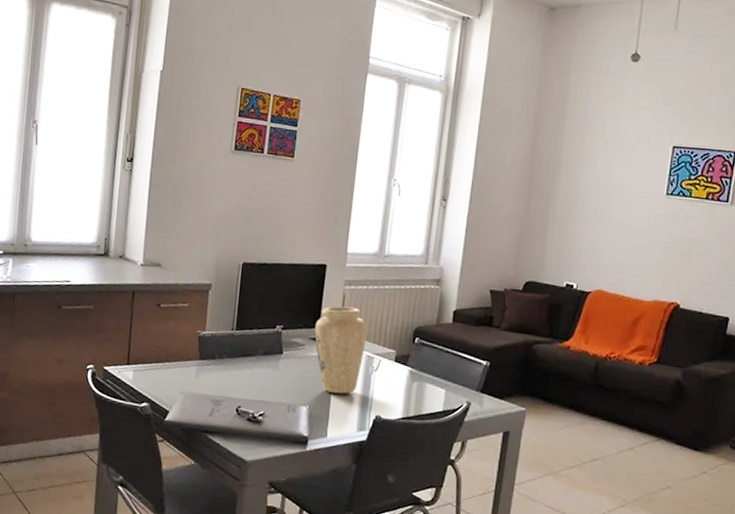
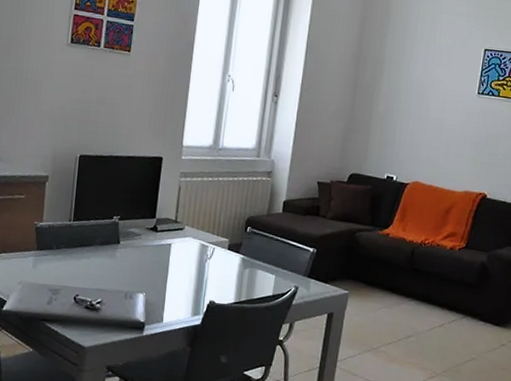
vase: present [314,306,367,394] -> none [151,197,202,281]

